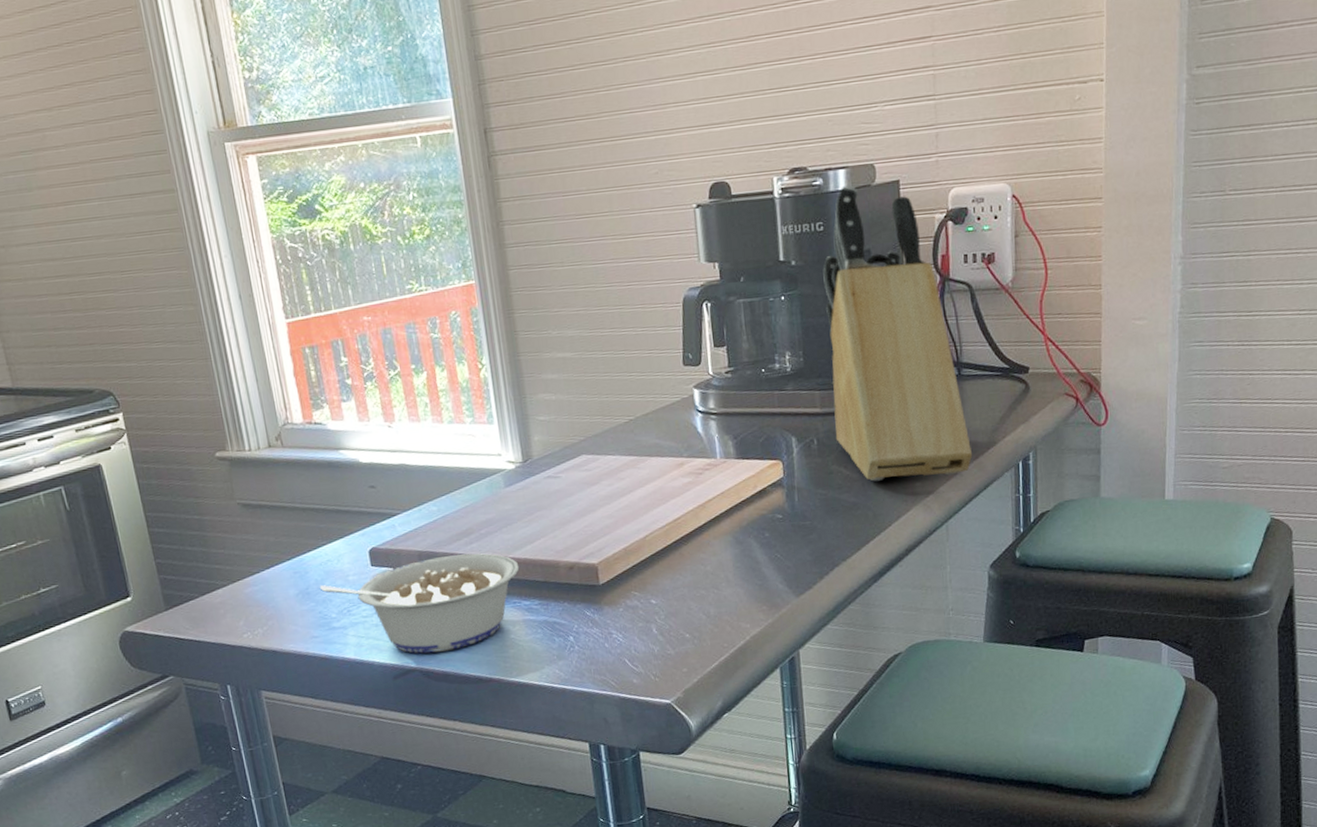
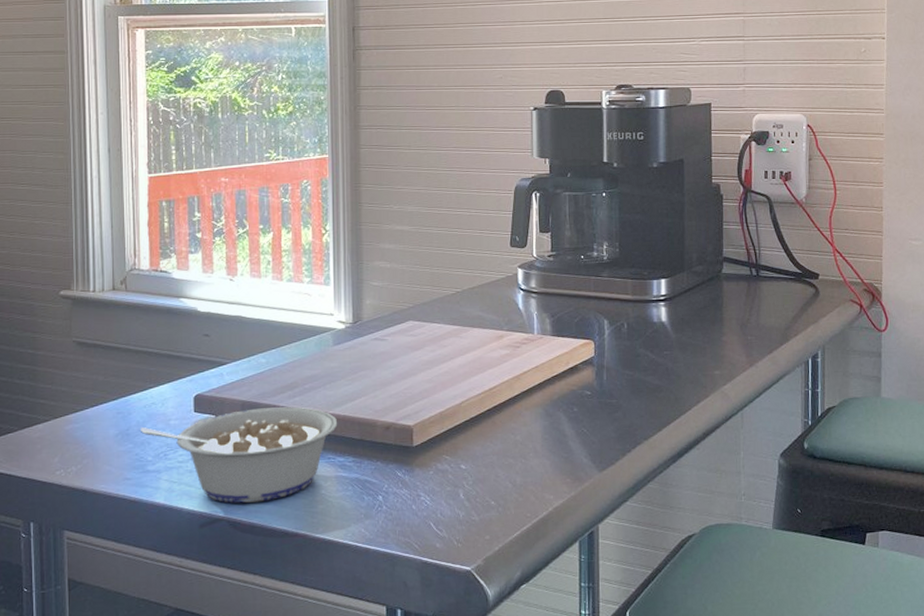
knife block: present [823,185,973,482] -> none [641,104,768,367]

